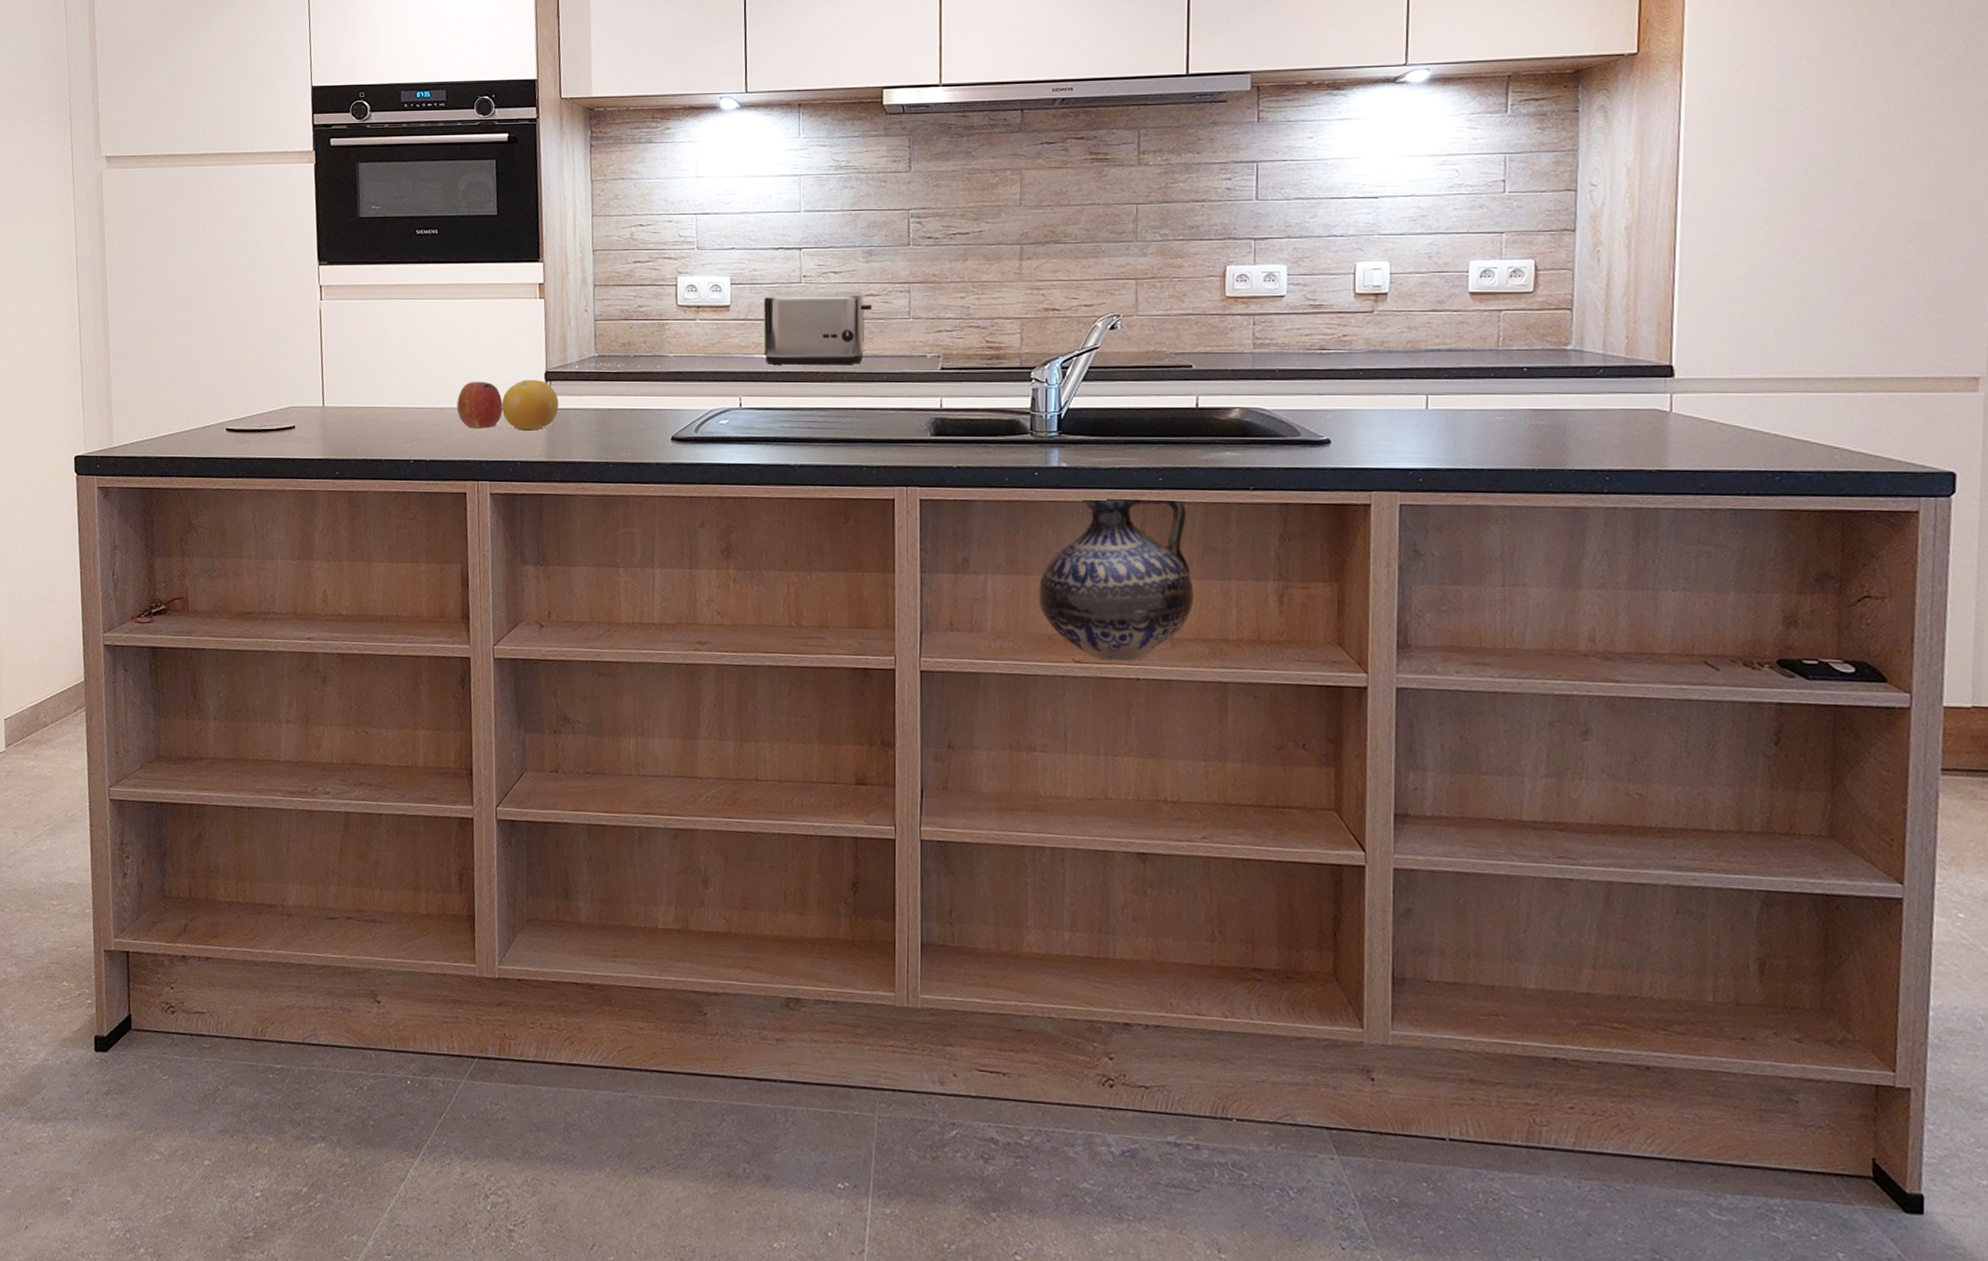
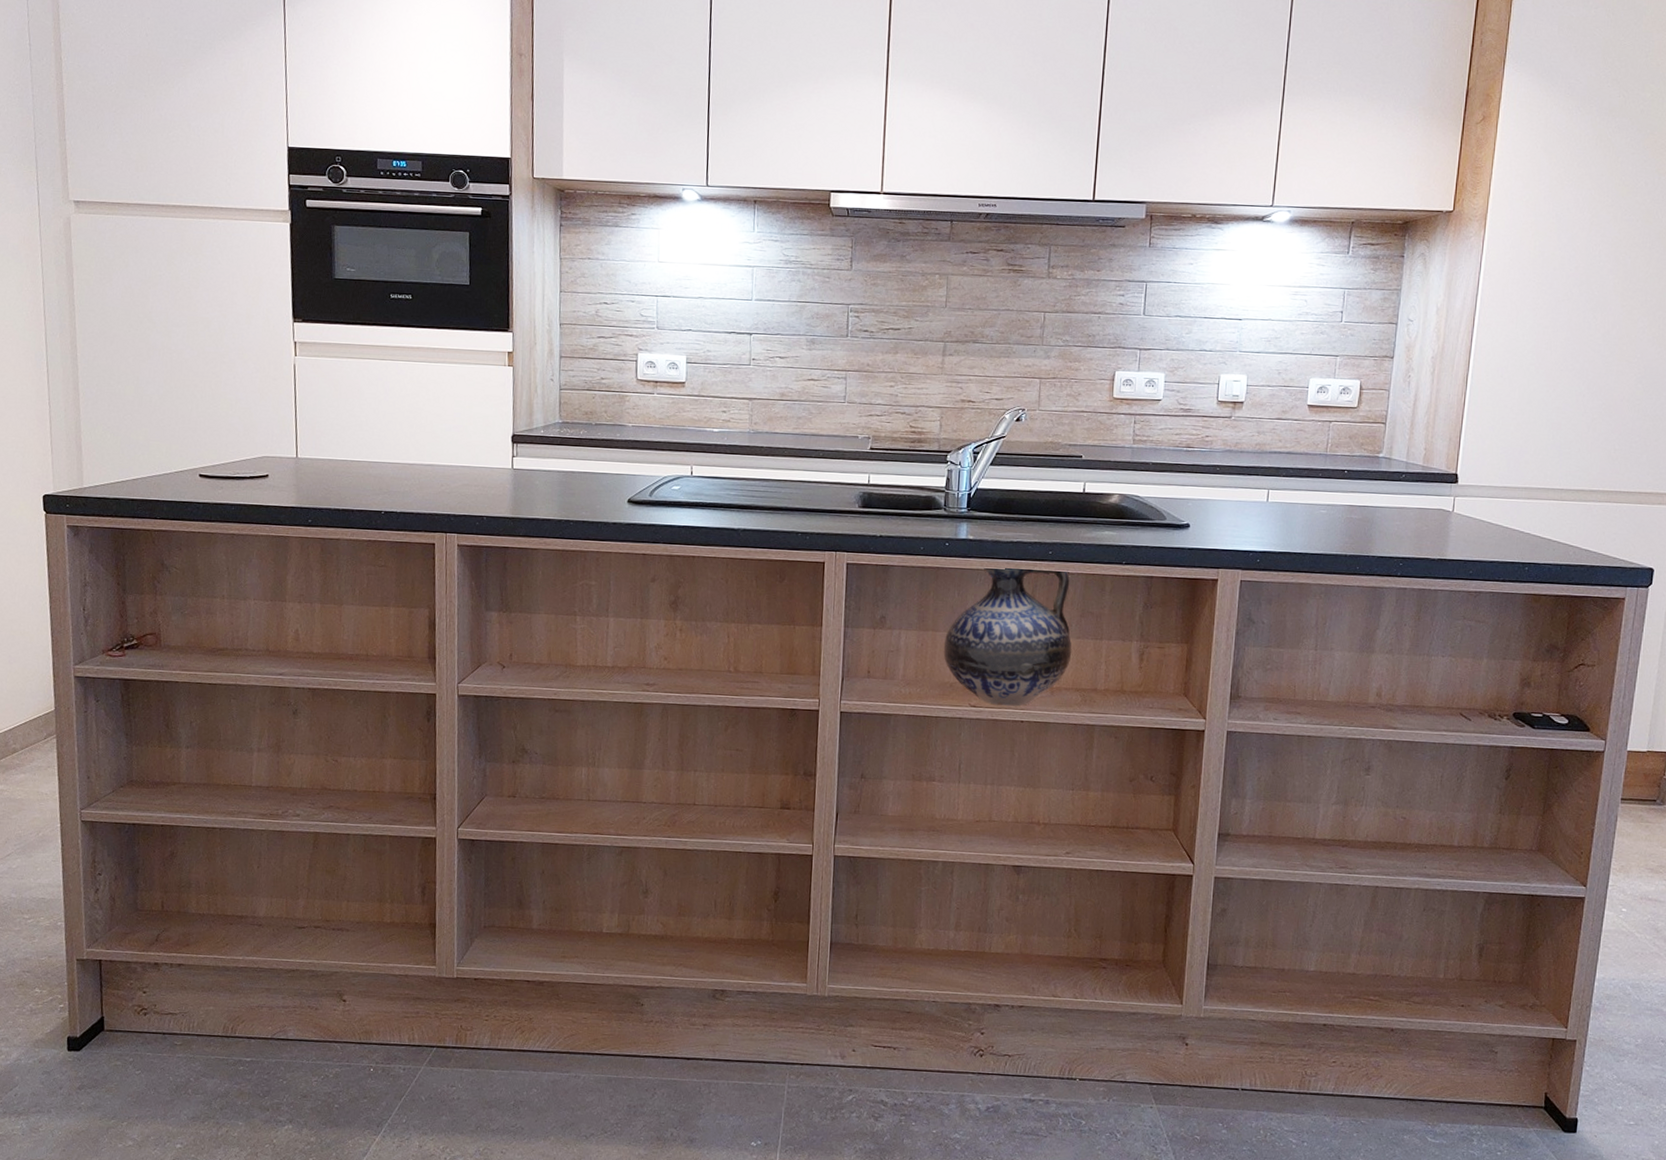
fruit: present [457,381,503,428] -> none [427,440,471,485]
fruit: present [501,379,559,431] -> none [470,440,525,489]
toaster: present [763,292,873,366] -> none [714,372,813,442]

